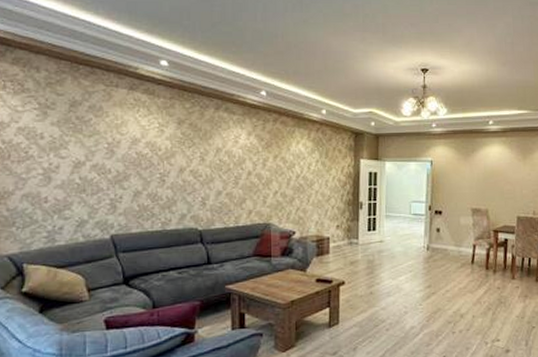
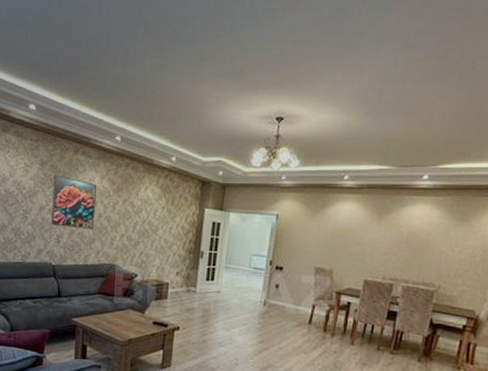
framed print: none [194,134,244,189] -> present [51,175,96,229]

